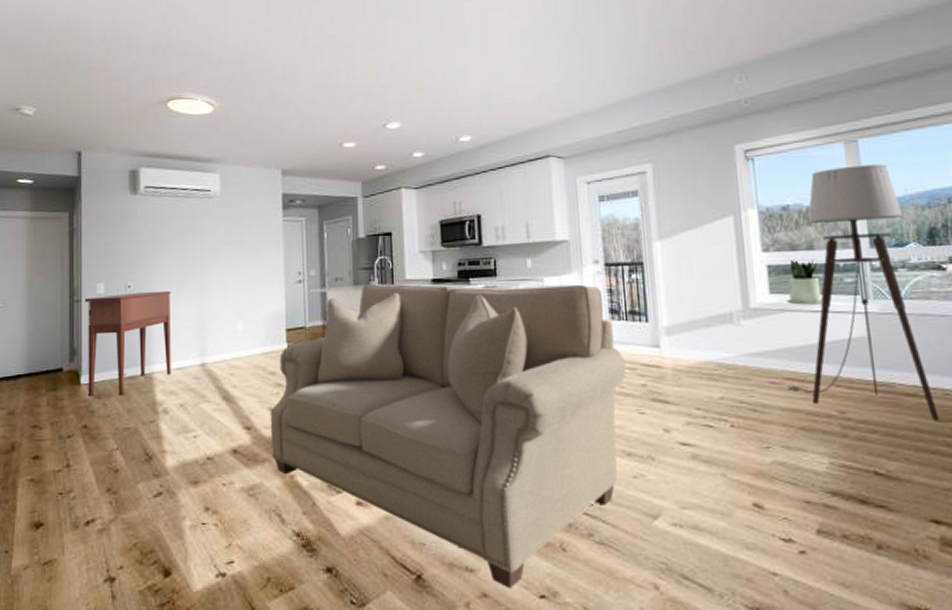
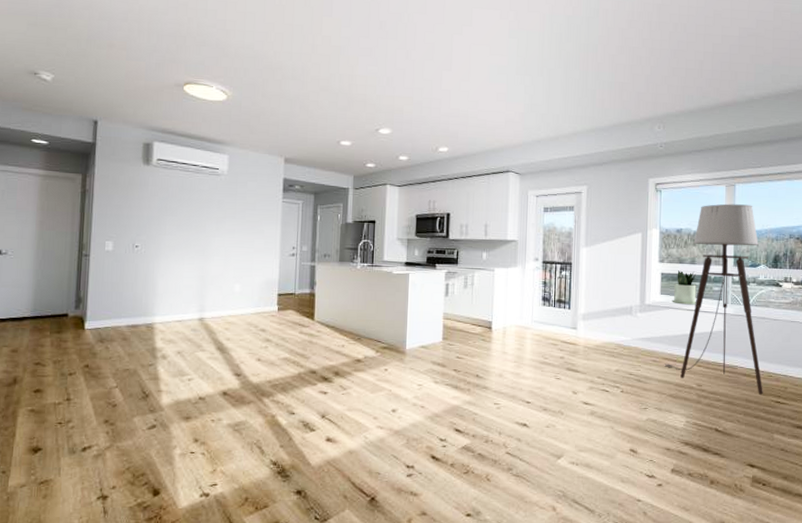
console table: present [84,290,171,396] -> none [91,252,176,341]
sofa: present [270,283,627,589] -> none [257,261,550,509]

